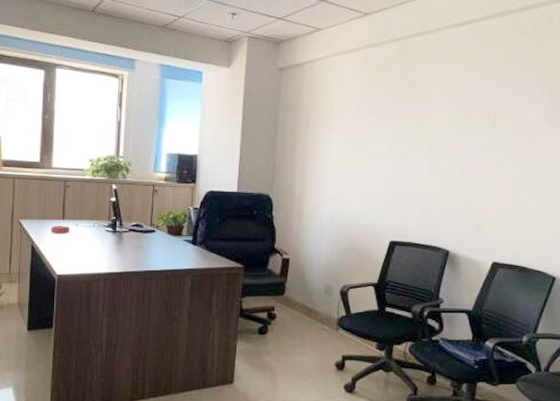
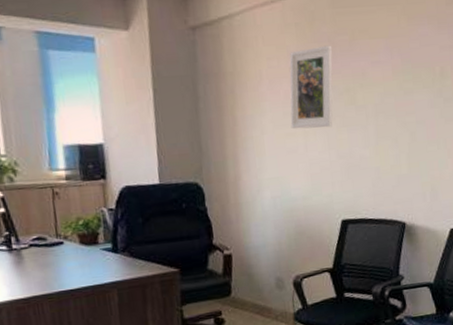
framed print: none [353,90,396,159] -> present [289,45,333,130]

